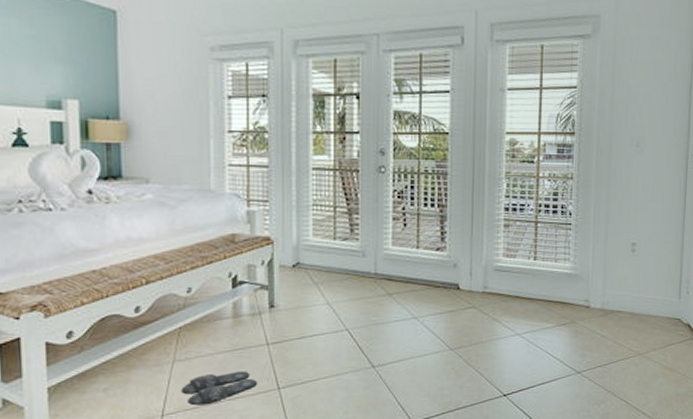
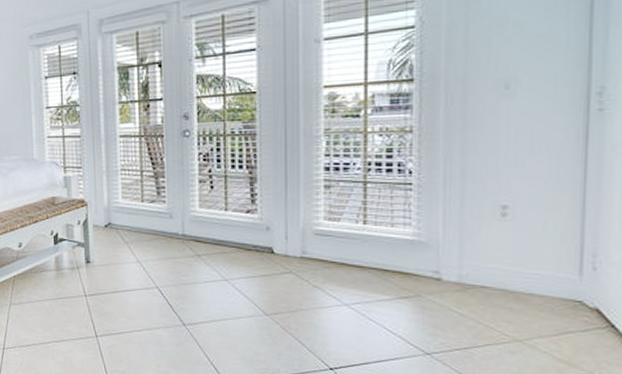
slippers: present [181,371,257,406] -> none [17,317,78,344]

